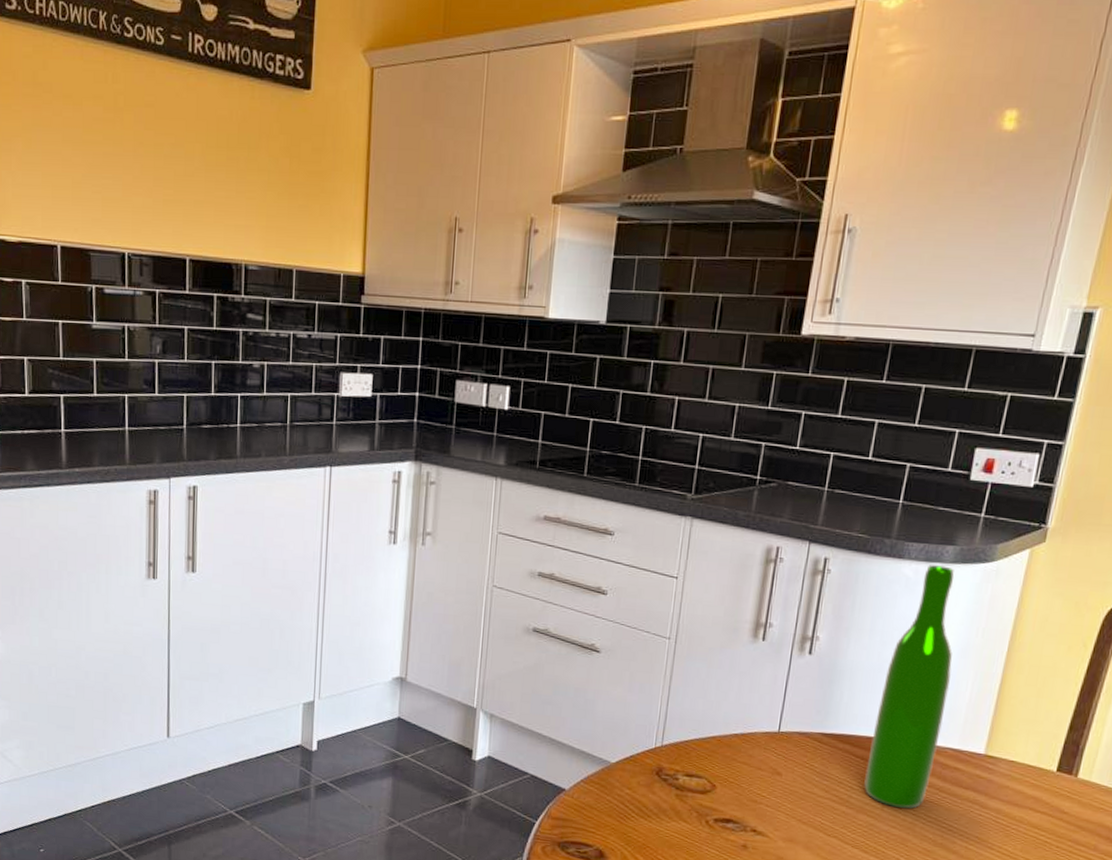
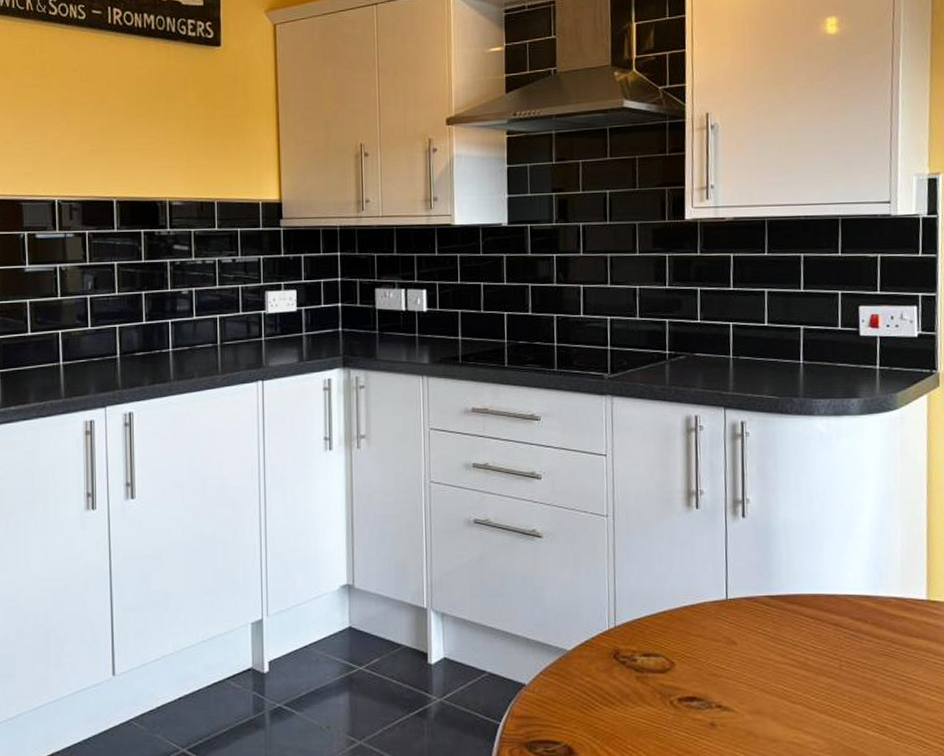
wine bottle: present [864,565,954,809] -> none [817,418,881,664]

